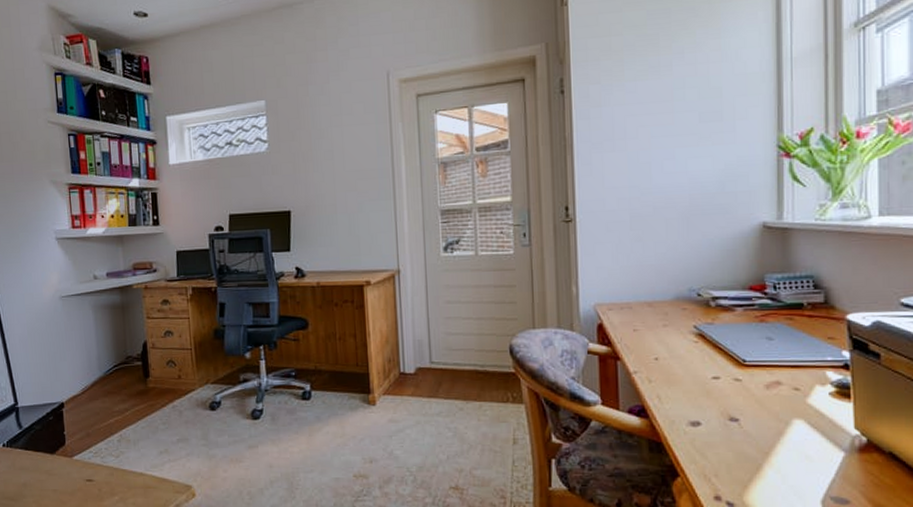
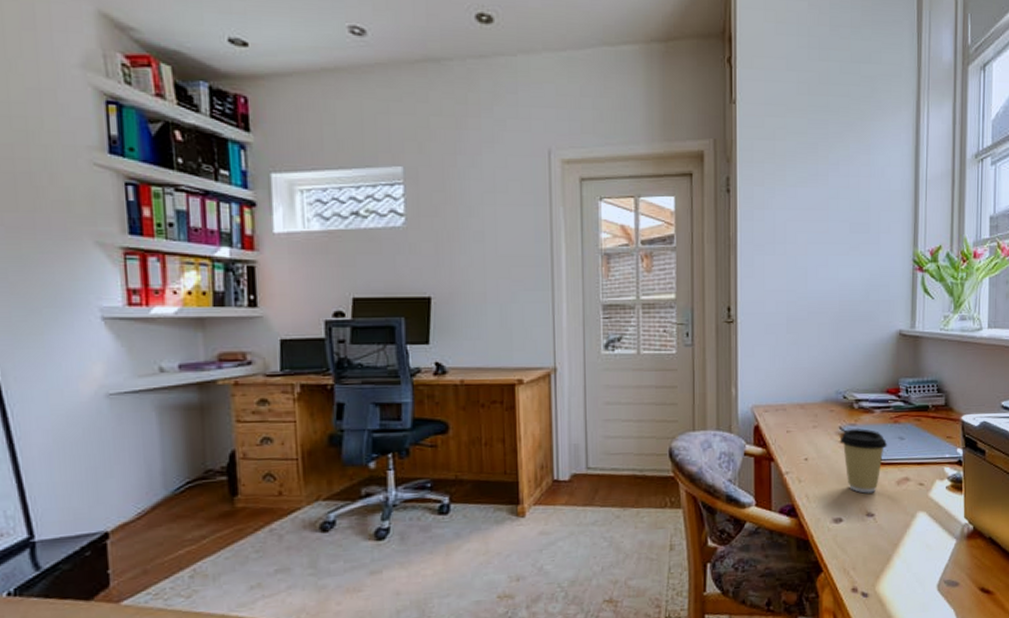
coffee cup: none [694,328,753,397] -> present [839,428,888,494]

